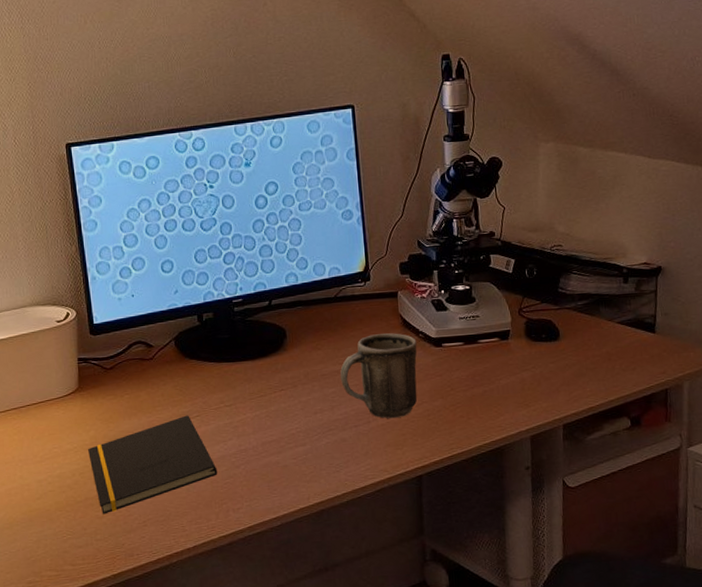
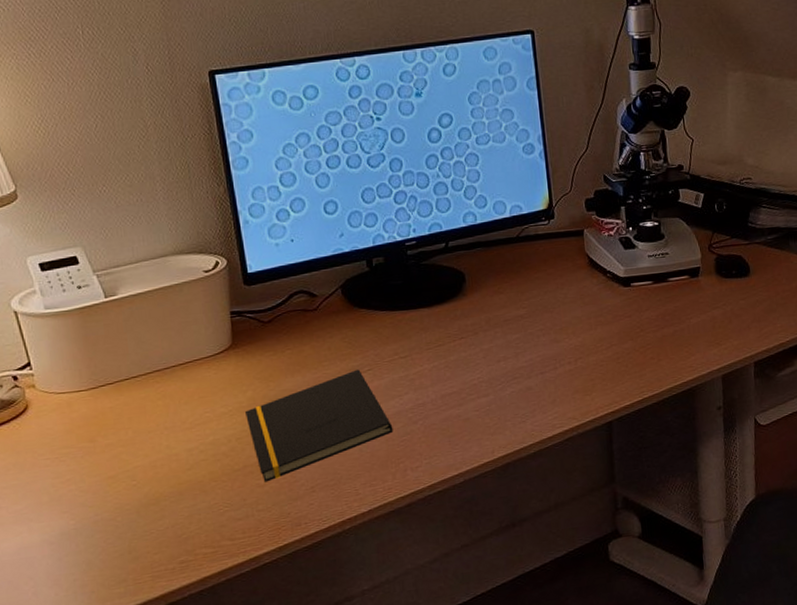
mug: present [340,333,418,418] -> none [524,273,606,364]

